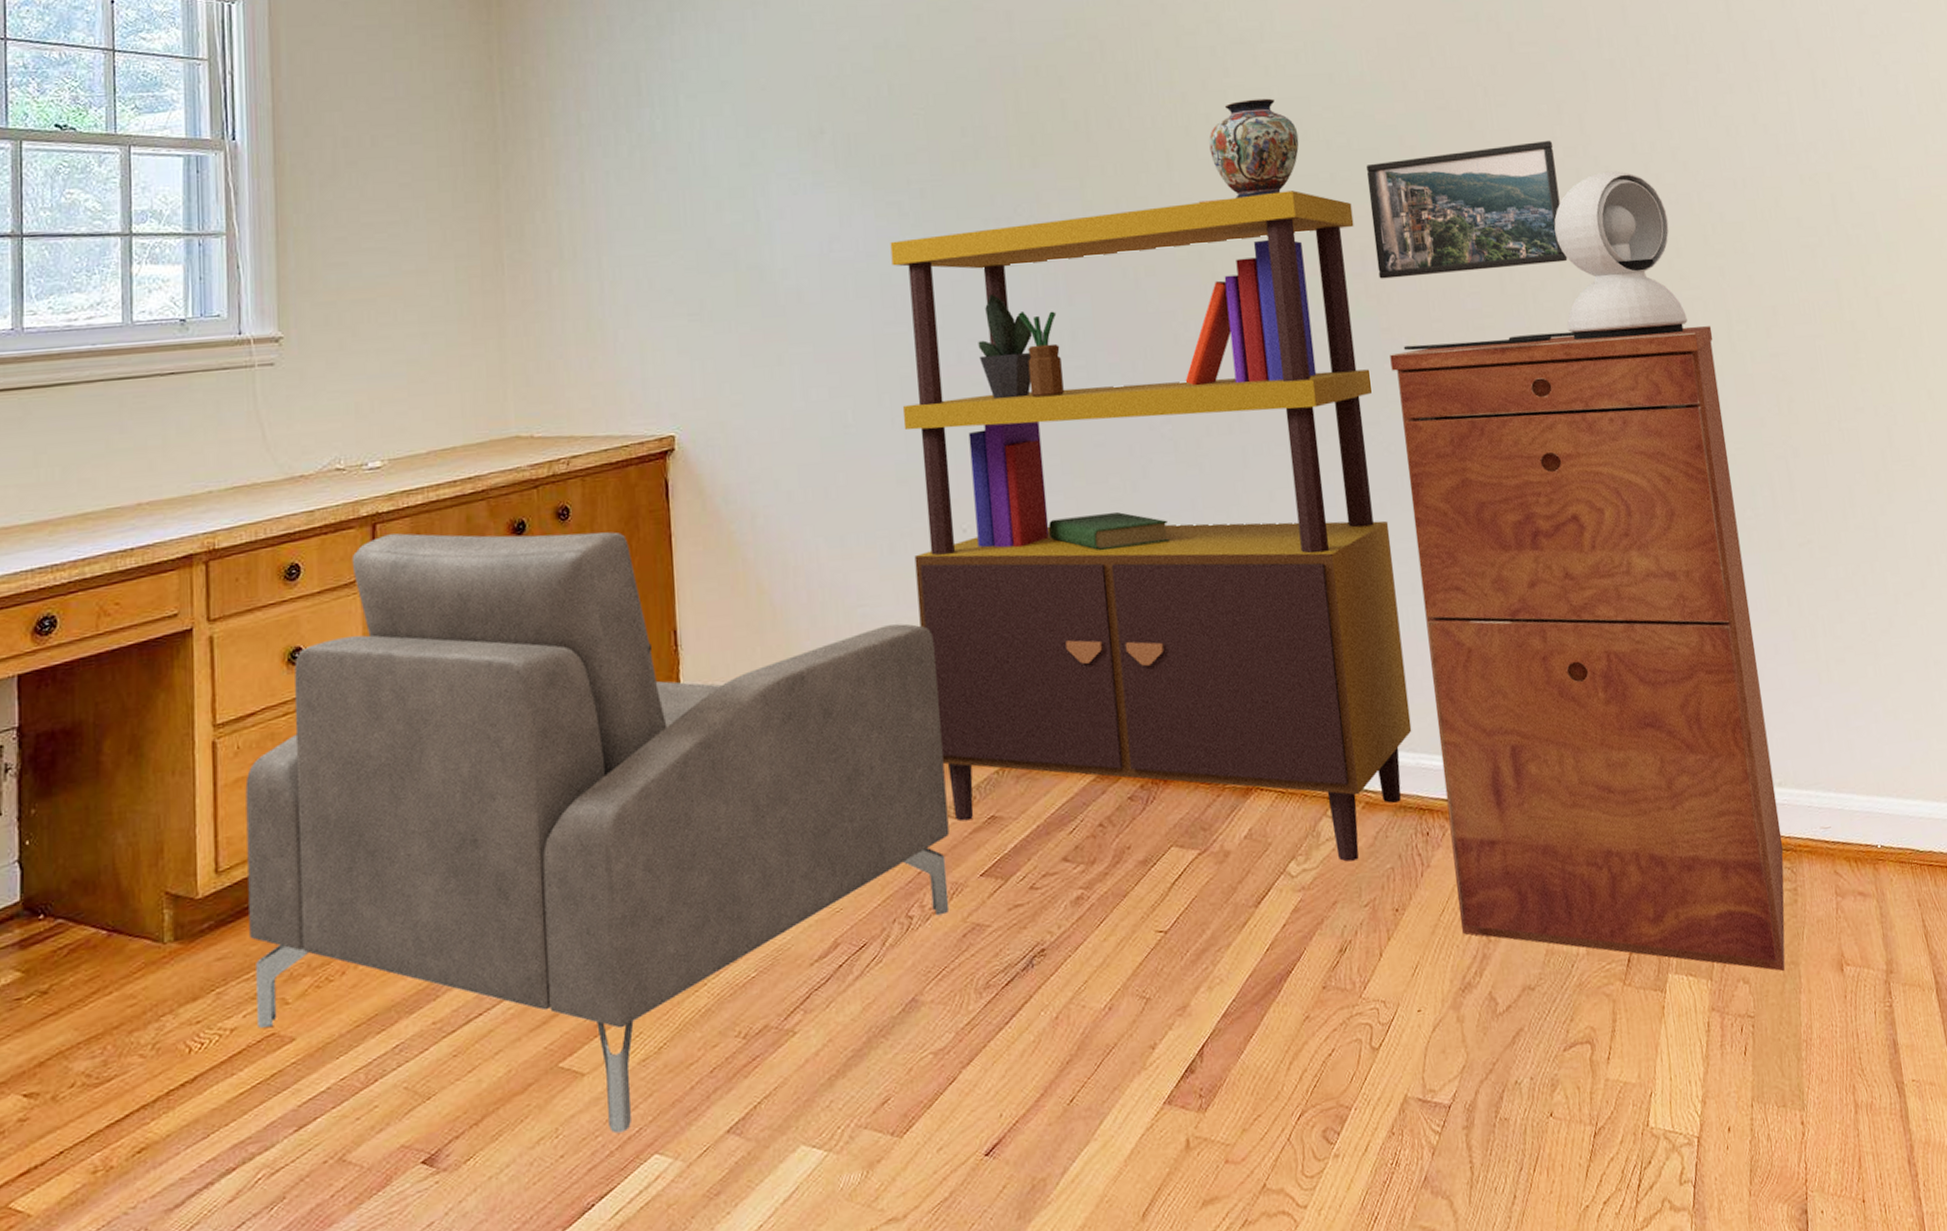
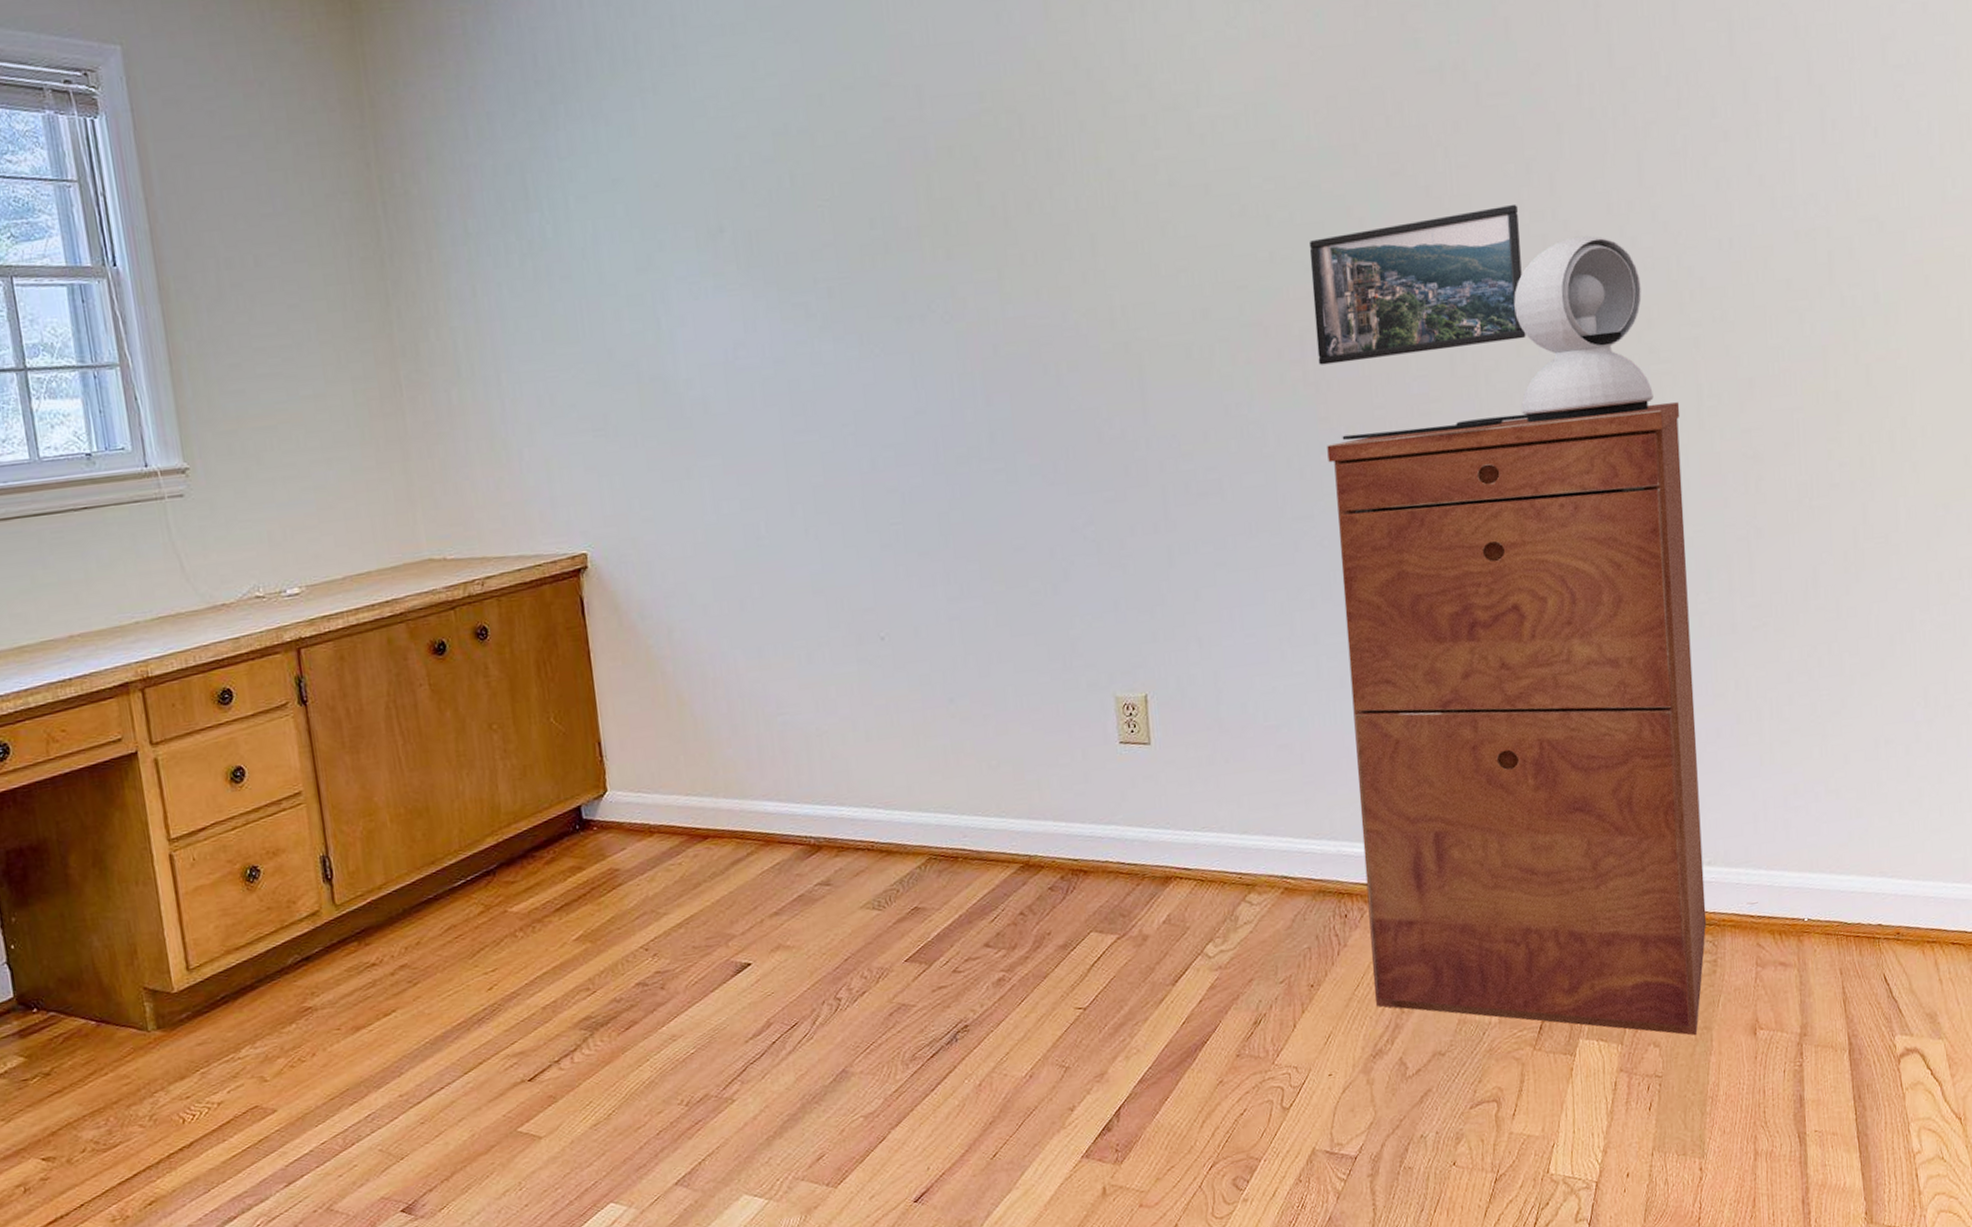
chair: present [245,532,950,1134] -> none [204,649,875,1187]
bookcase: present [890,190,1412,862] -> none [798,272,1334,943]
decorative vase: present [1198,98,1299,204] -> none [1125,170,1237,292]

